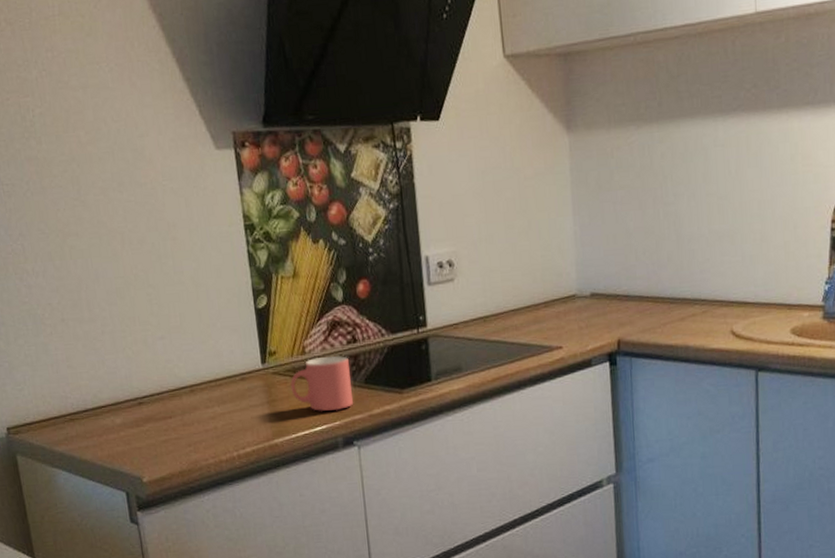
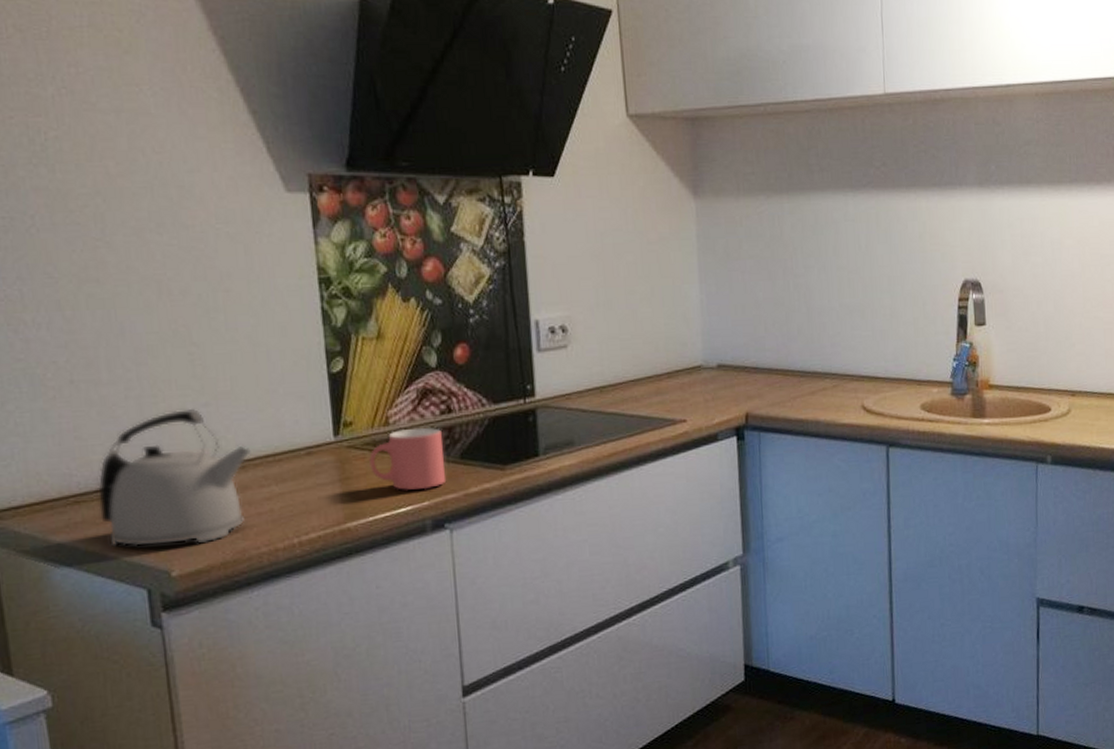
kettle: none [86,342,198,457] -> present [97,409,251,546]

